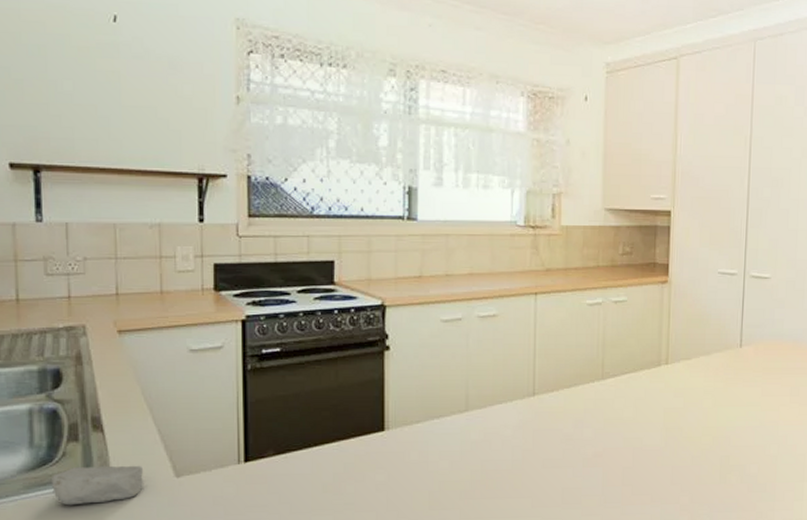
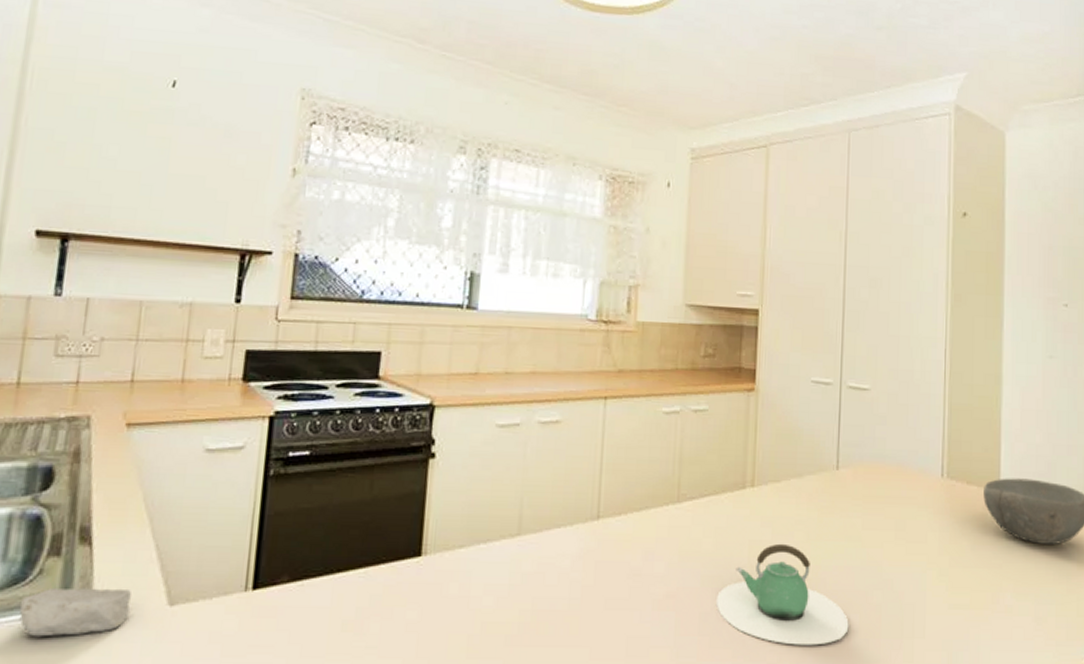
teapot: none [636,410,749,491] -> present [715,543,849,646]

